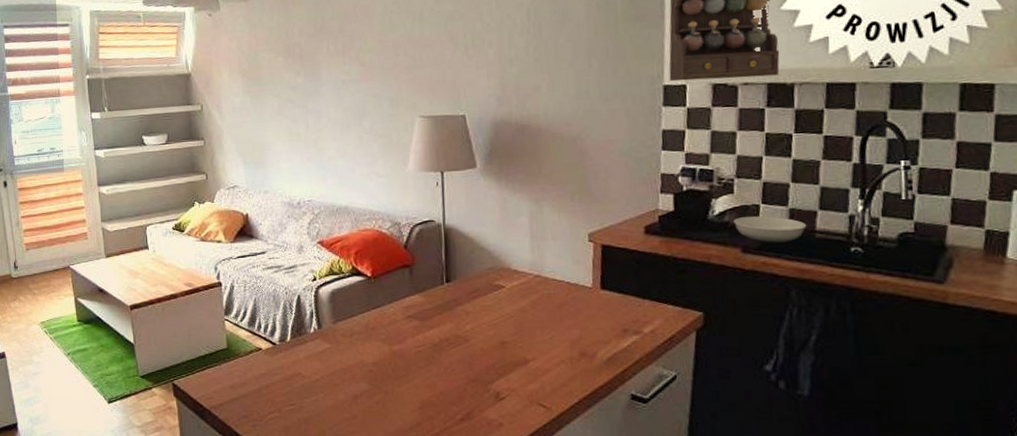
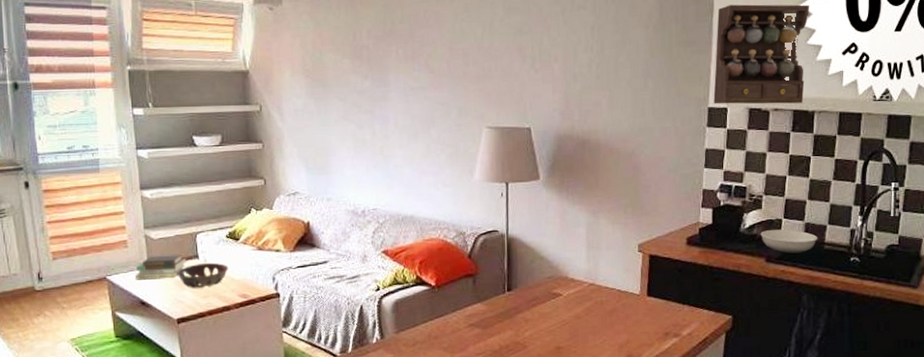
books: none [93,246,138,269] -> present [134,255,186,280]
decorative bowl: none [128,253,175,278] -> present [175,262,229,289]

